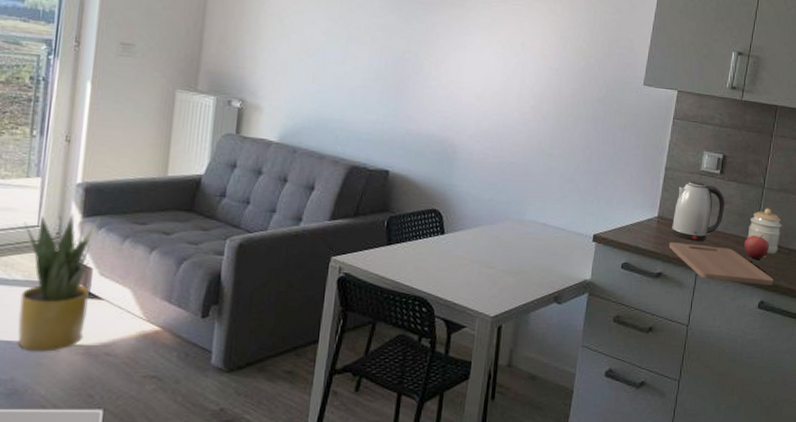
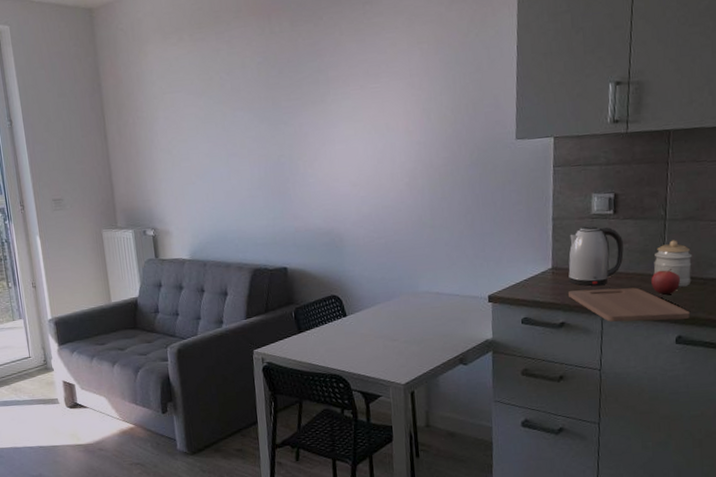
planter: present [17,213,100,352] -> none [20,343,80,453]

